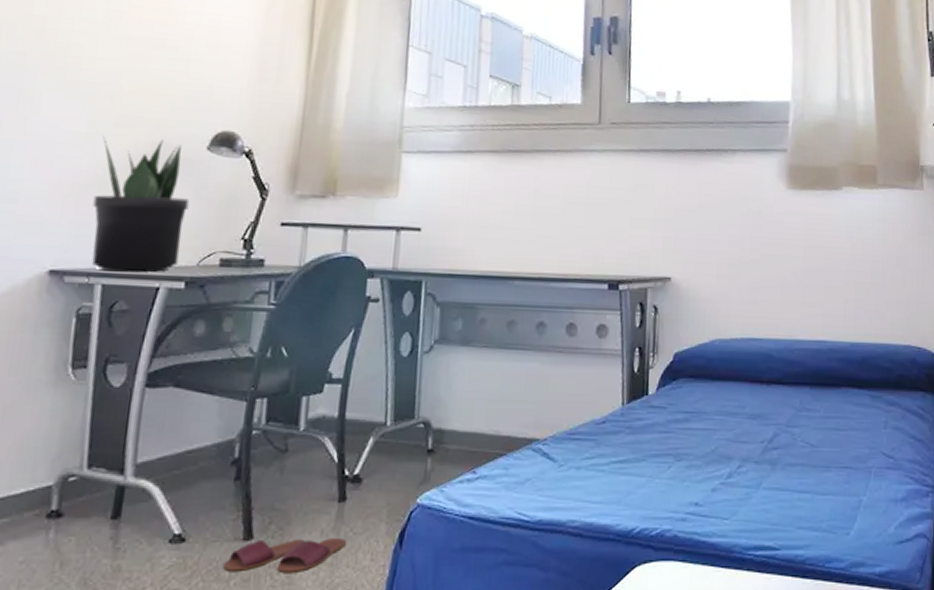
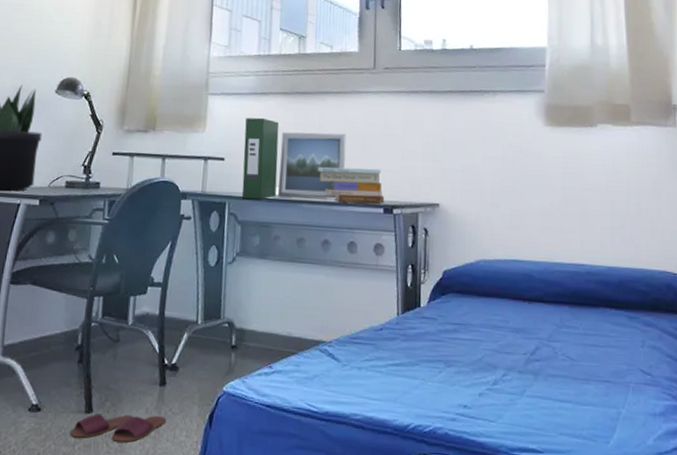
binder: none [442,180,488,277] -> present [242,117,279,199]
picture frame: none [485,196,567,274] -> present [278,132,347,199]
books: none [533,237,609,279] -> present [318,166,385,204]

